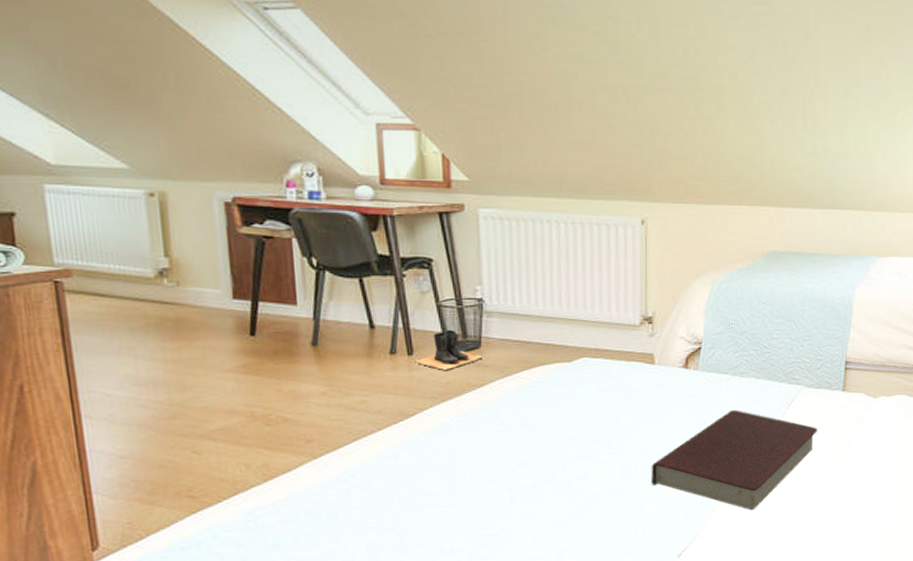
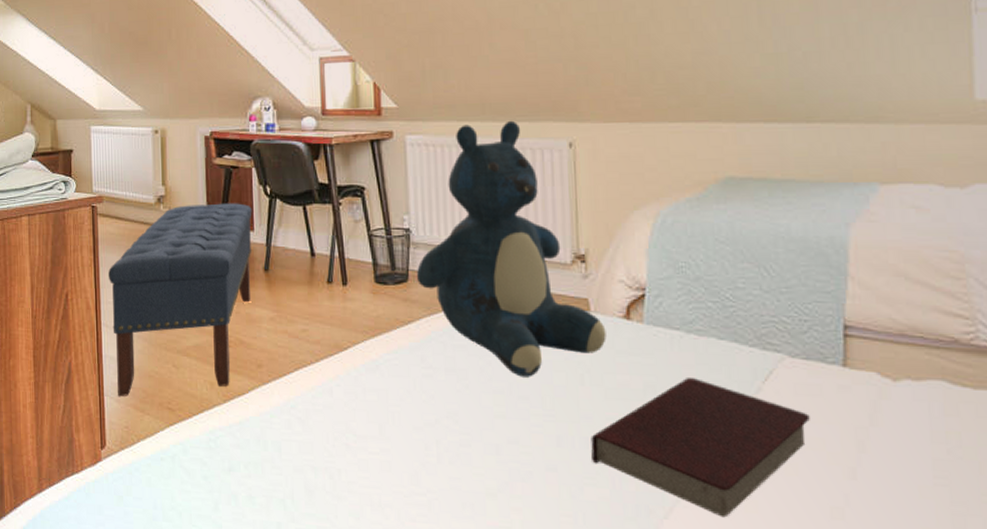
bench: none [88,276,296,493] -> present [109,203,252,397]
boots: present [414,329,484,371] -> none [348,260,411,304]
teddy bear: none [489,198,668,424] -> present [416,120,607,377]

